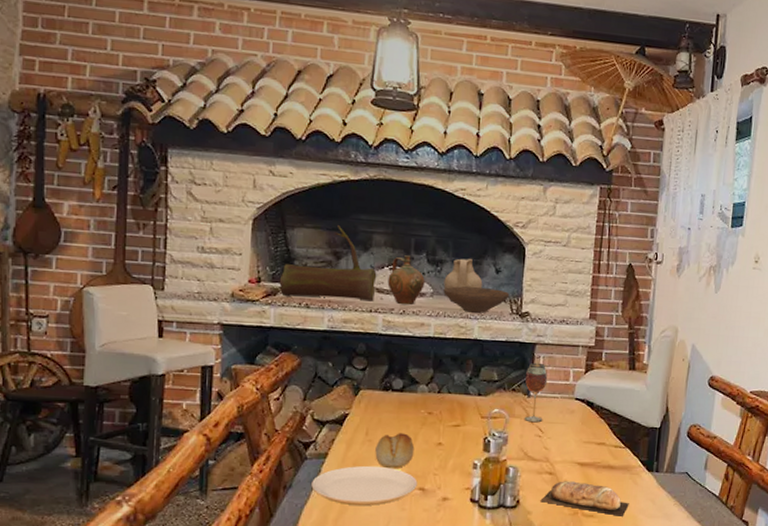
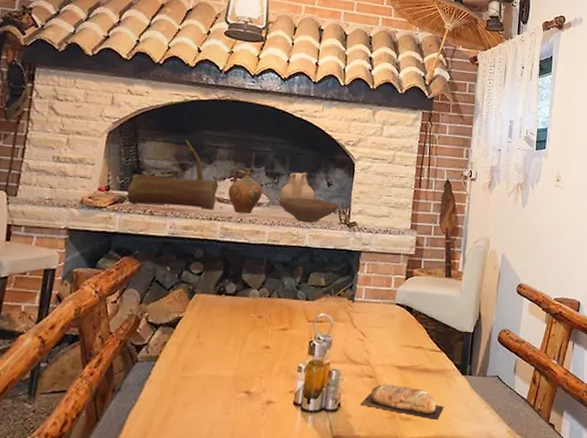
plate: present [311,465,418,506] -> none [140,368,244,409]
bread roll: present [375,433,415,469] -> none [204,336,243,372]
wineglass: present [524,362,548,423] -> none [348,269,372,327]

